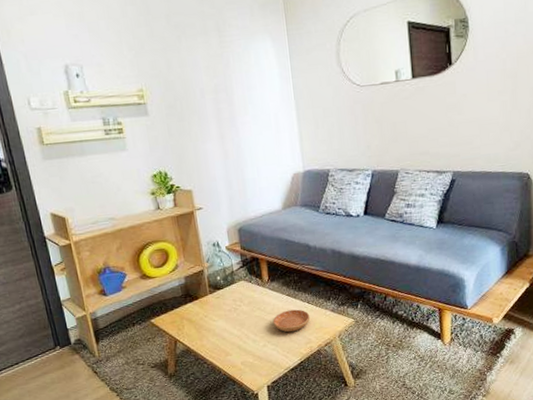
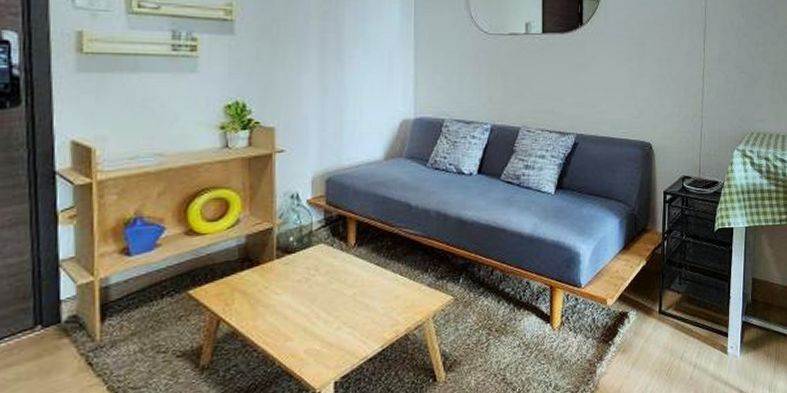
saucer: present [272,309,310,333] -> none [353,282,401,312]

